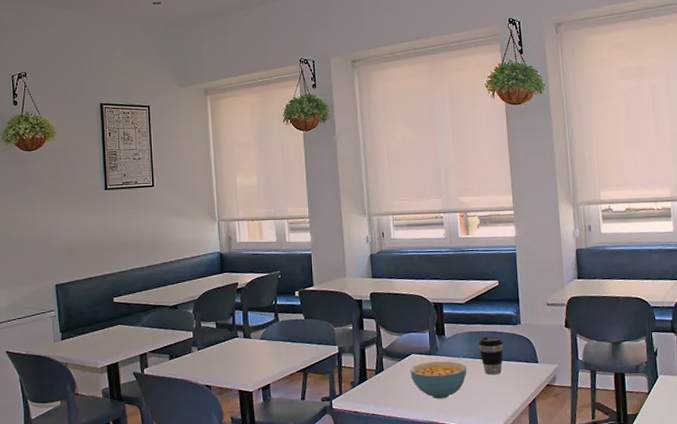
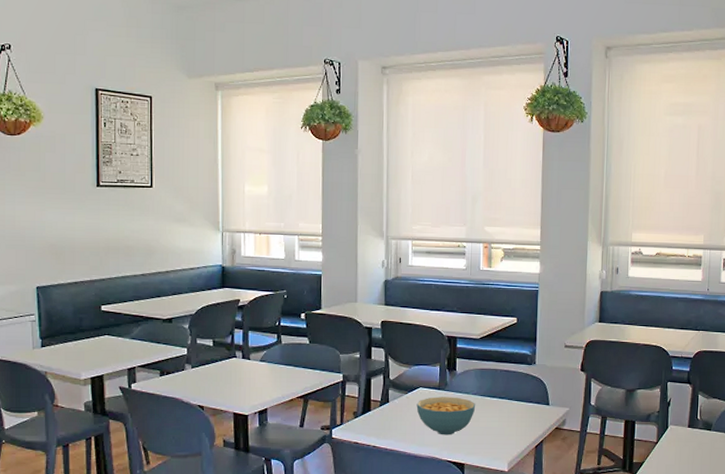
coffee cup: present [479,336,504,375] -> none [490,375,515,415]

